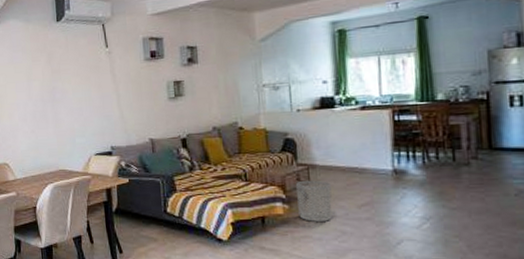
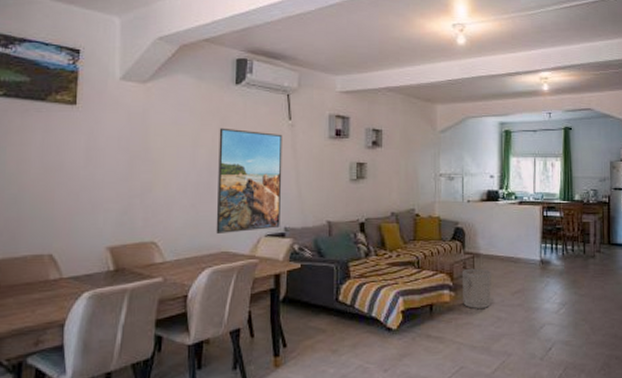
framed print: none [47,61,107,154] -> present [216,127,283,233]

